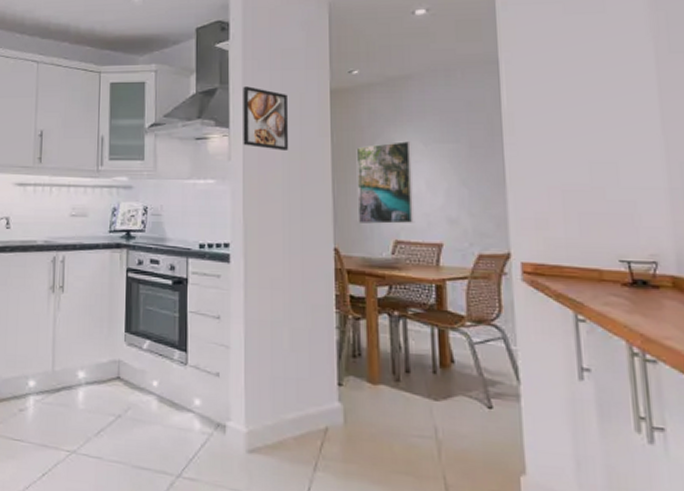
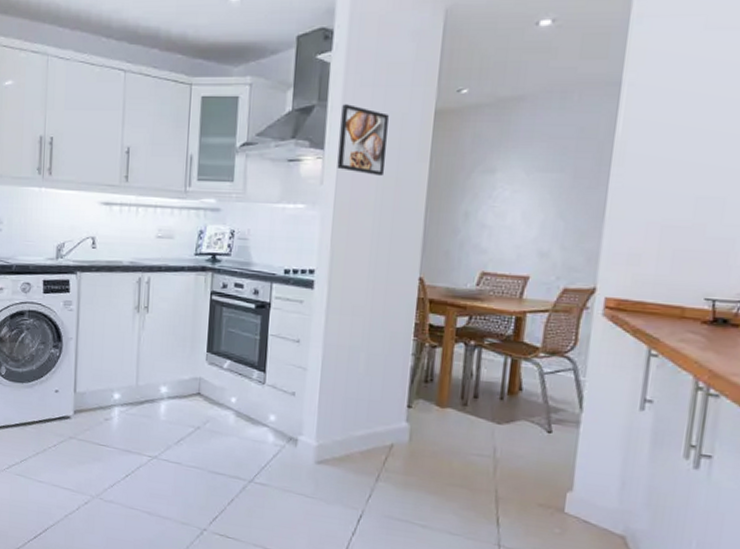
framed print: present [356,141,413,225] -> none [446,169,513,256]

